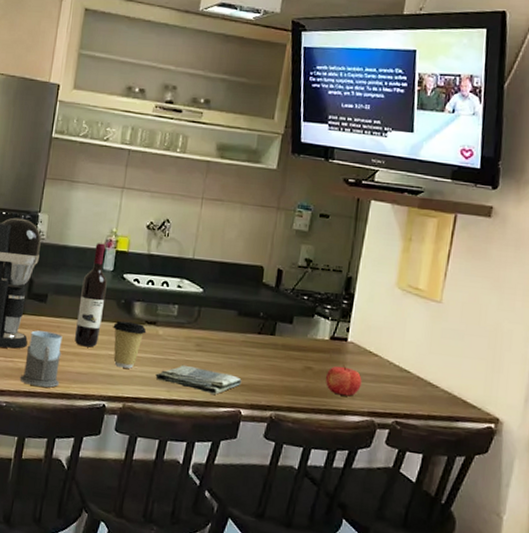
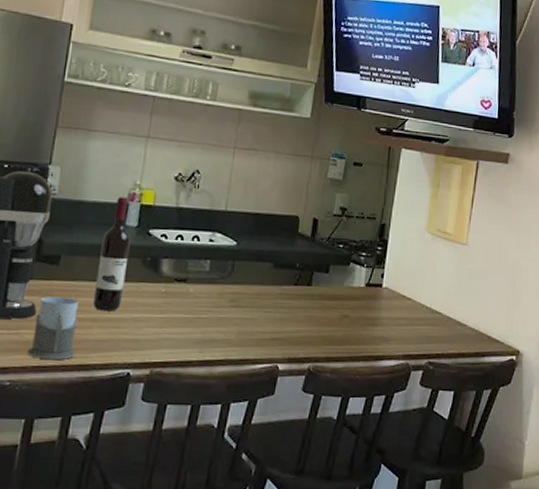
coffee cup: present [113,320,147,369] -> none [137,280,176,331]
dish towel: present [155,364,242,395] -> none [186,322,279,351]
fruit: present [326,365,362,396] -> none [362,311,397,341]

